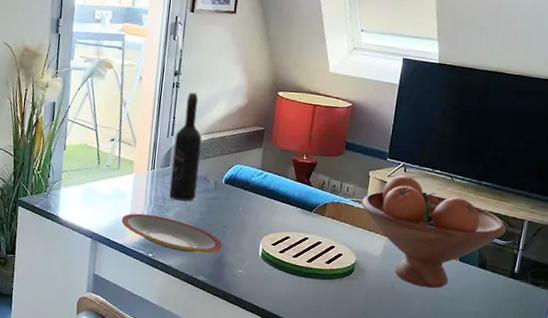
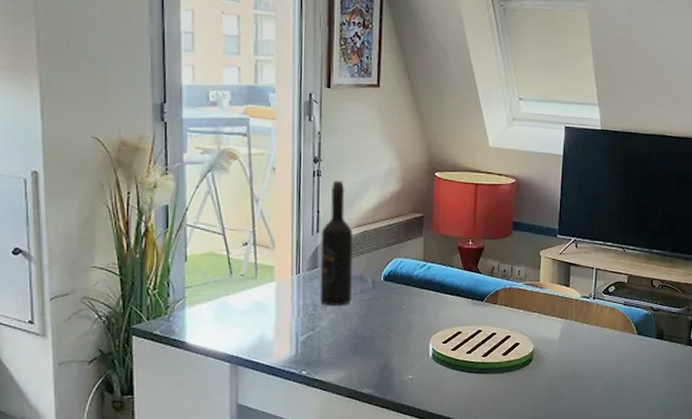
plate: present [121,213,222,253] -> none [266,326,387,364]
fruit bowl: present [361,175,507,289] -> none [534,252,680,367]

